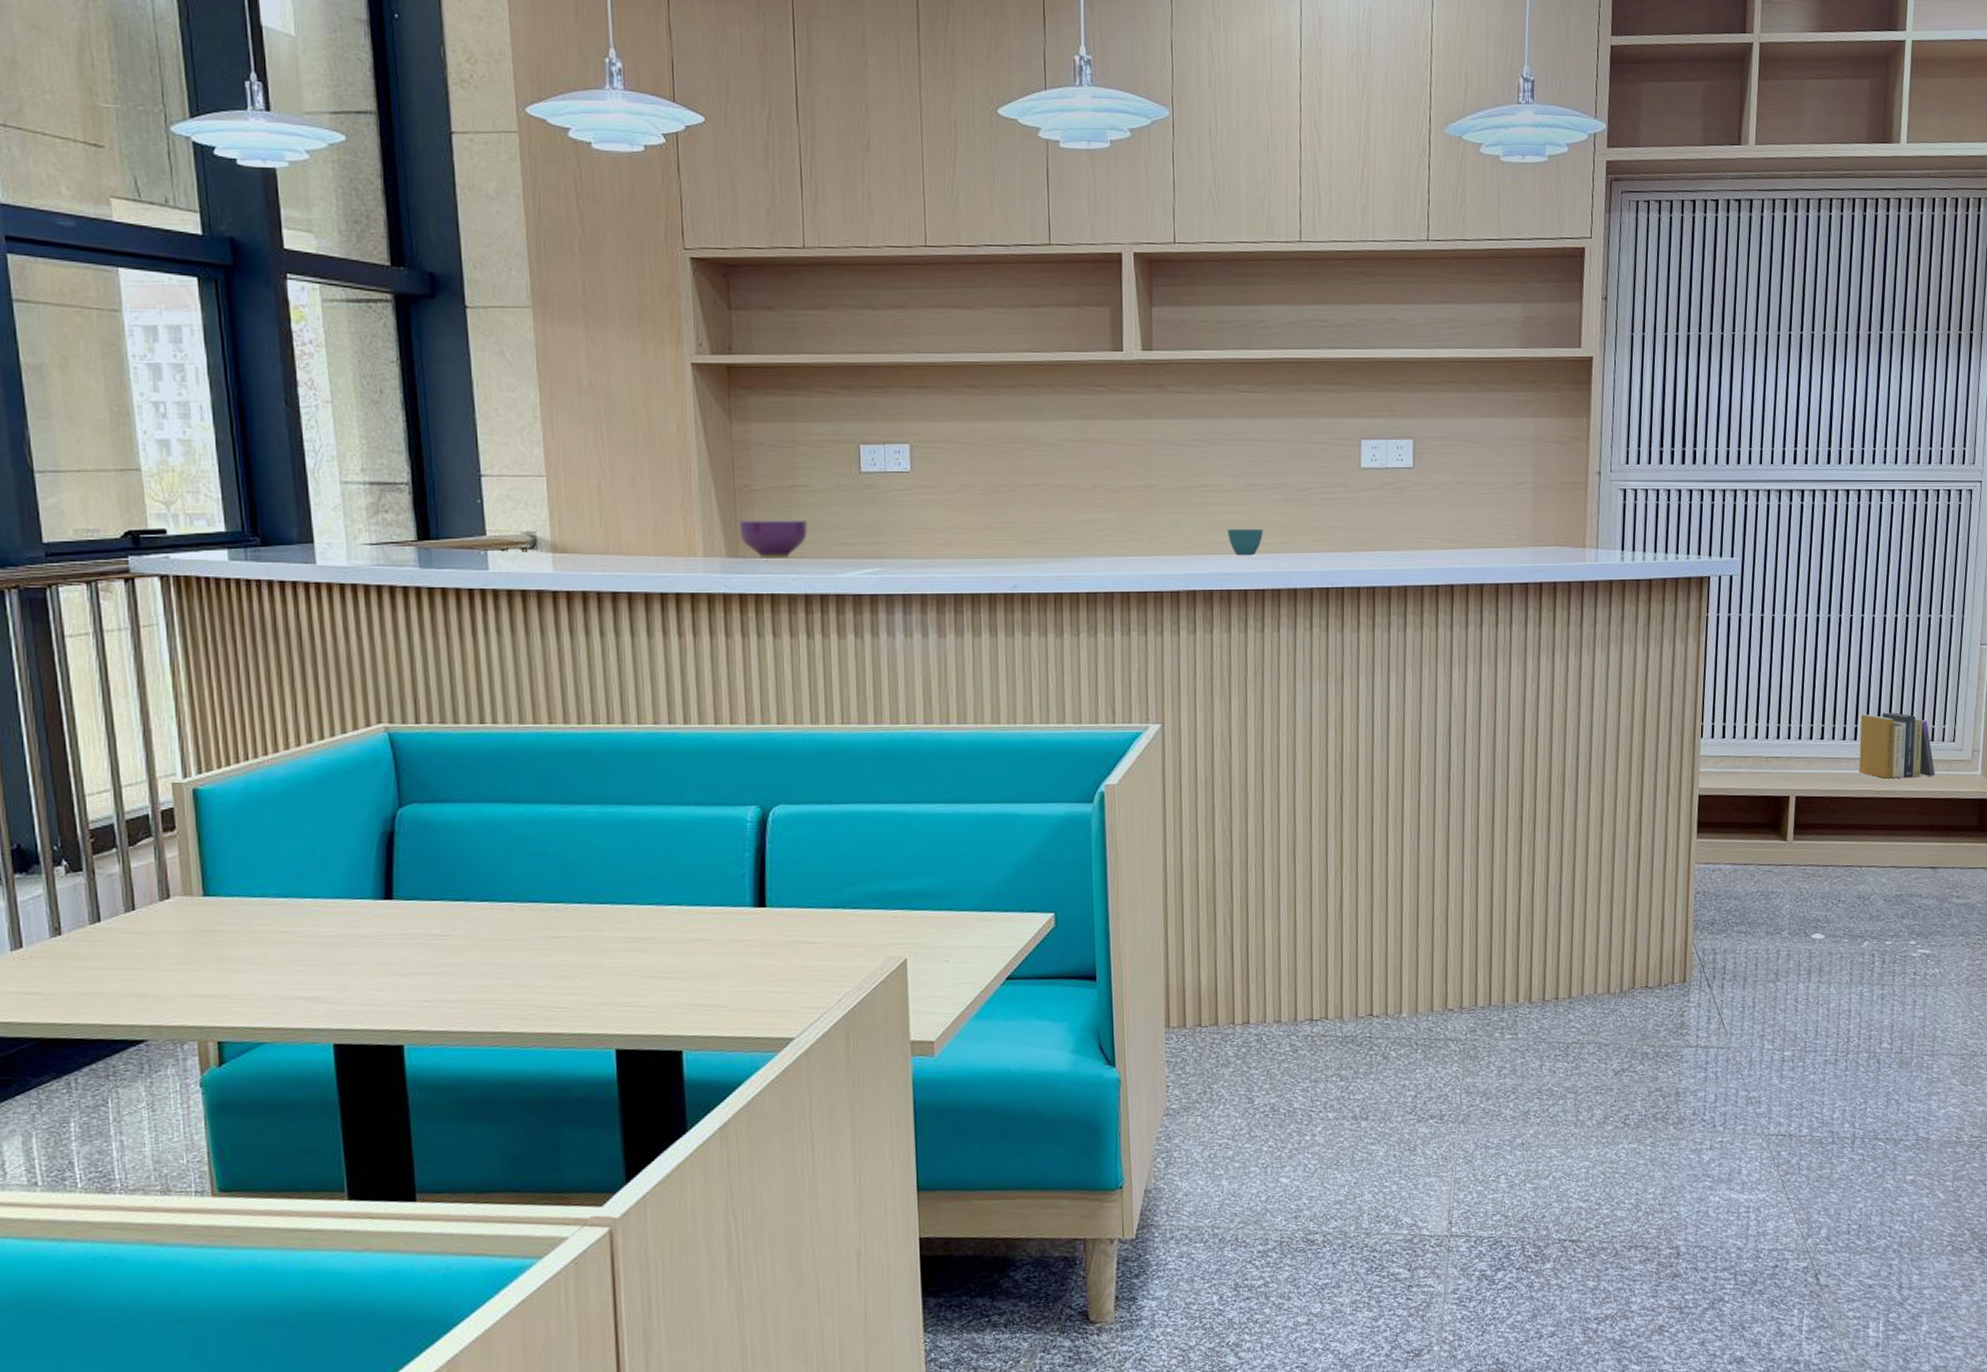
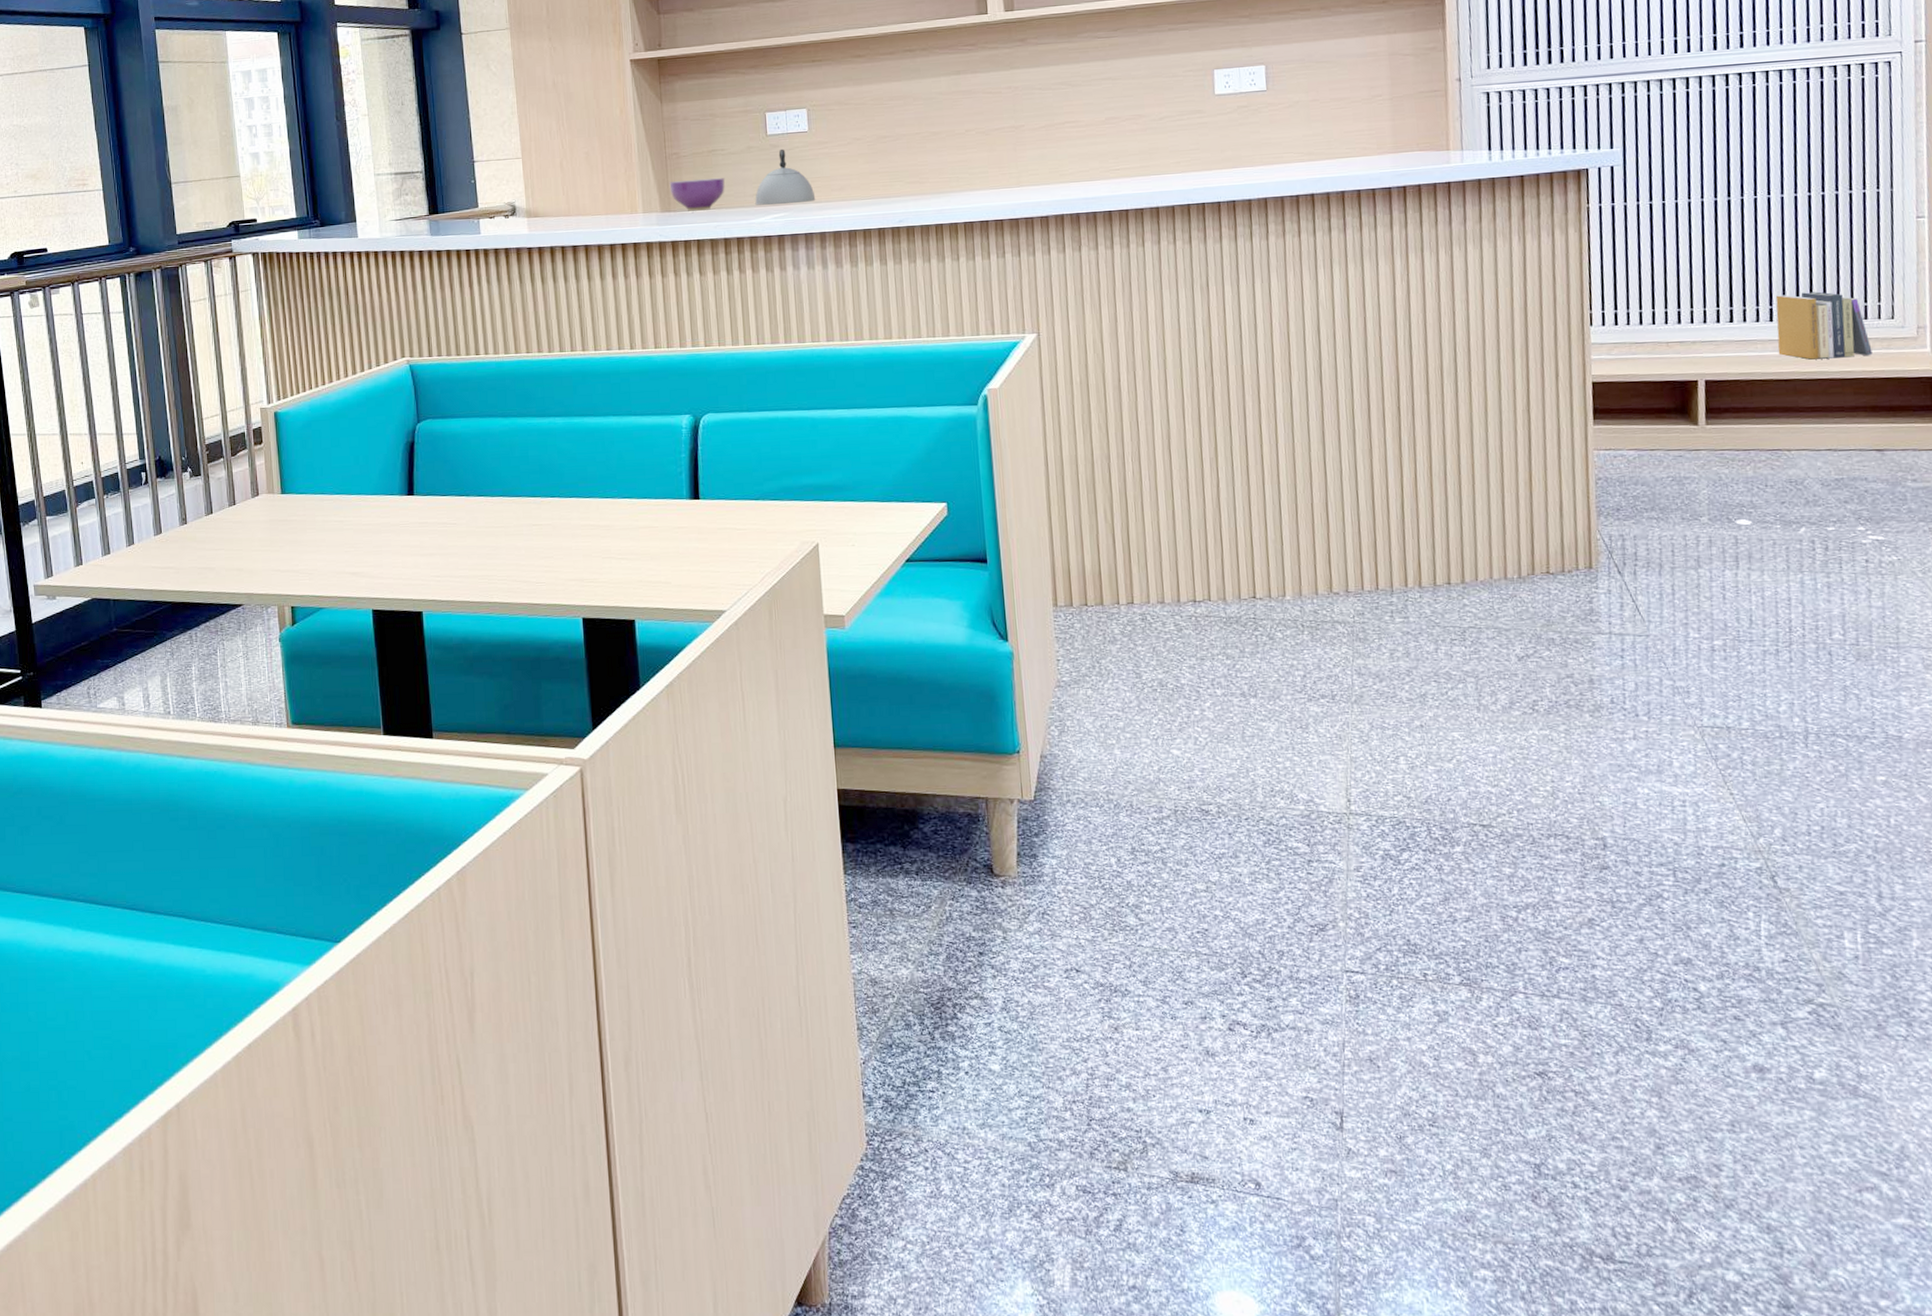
kettle: none [843,490,917,558] -> present [755,148,816,205]
cup: present [1227,528,1263,556] -> none [1089,156,1124,182]

